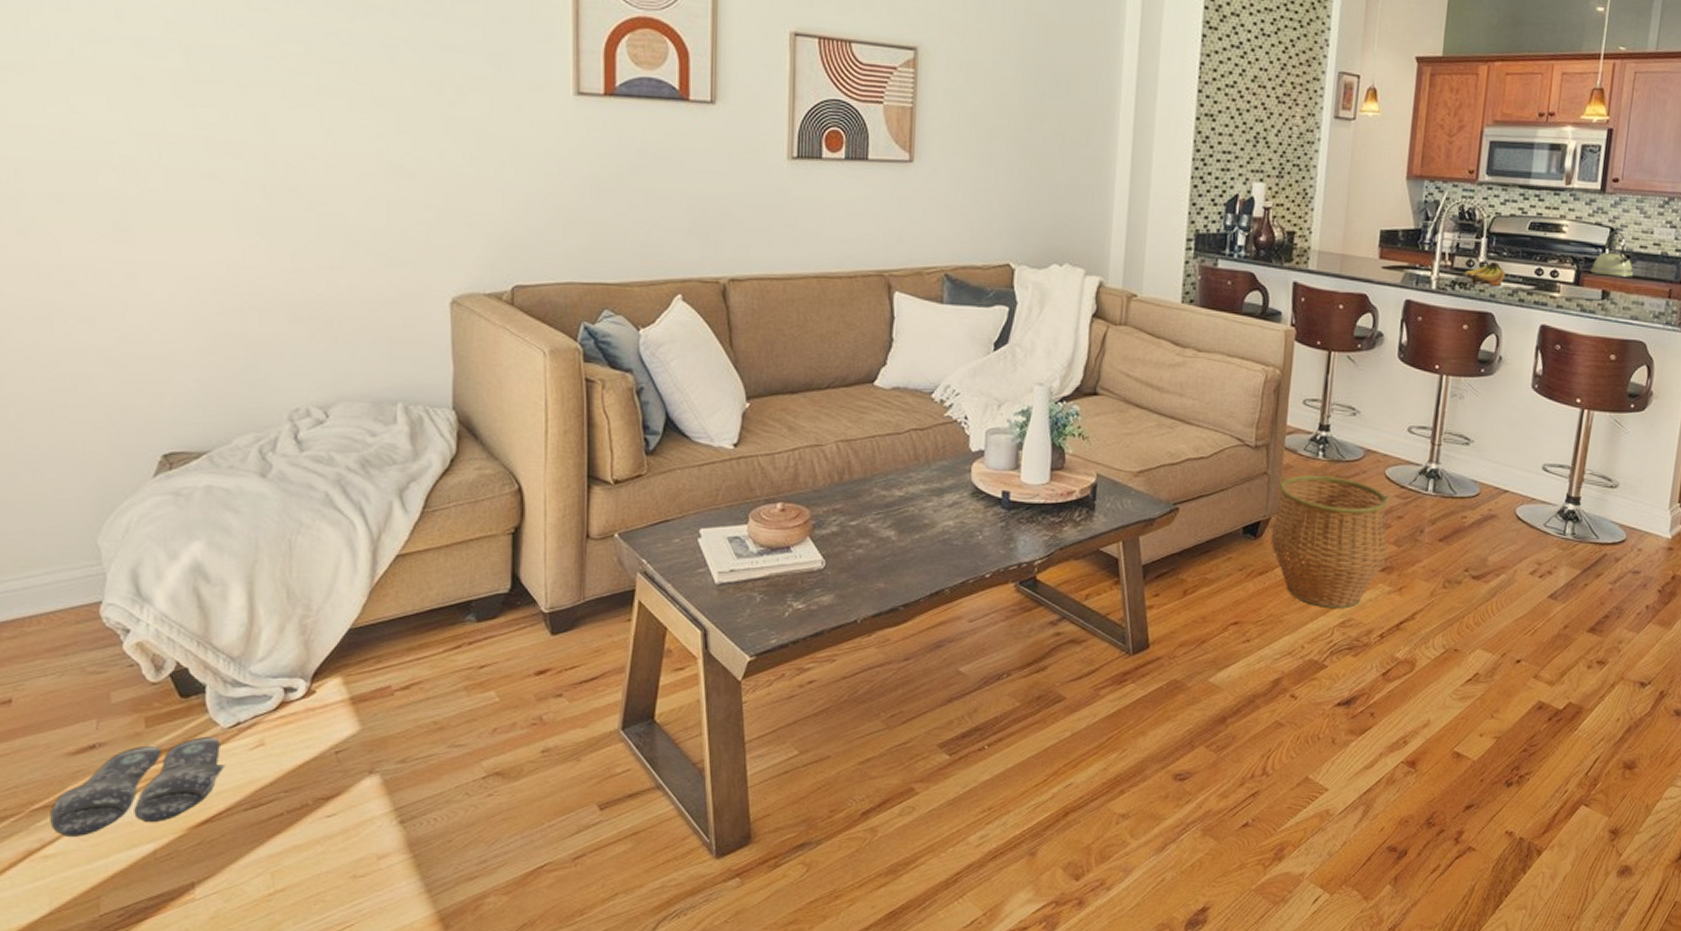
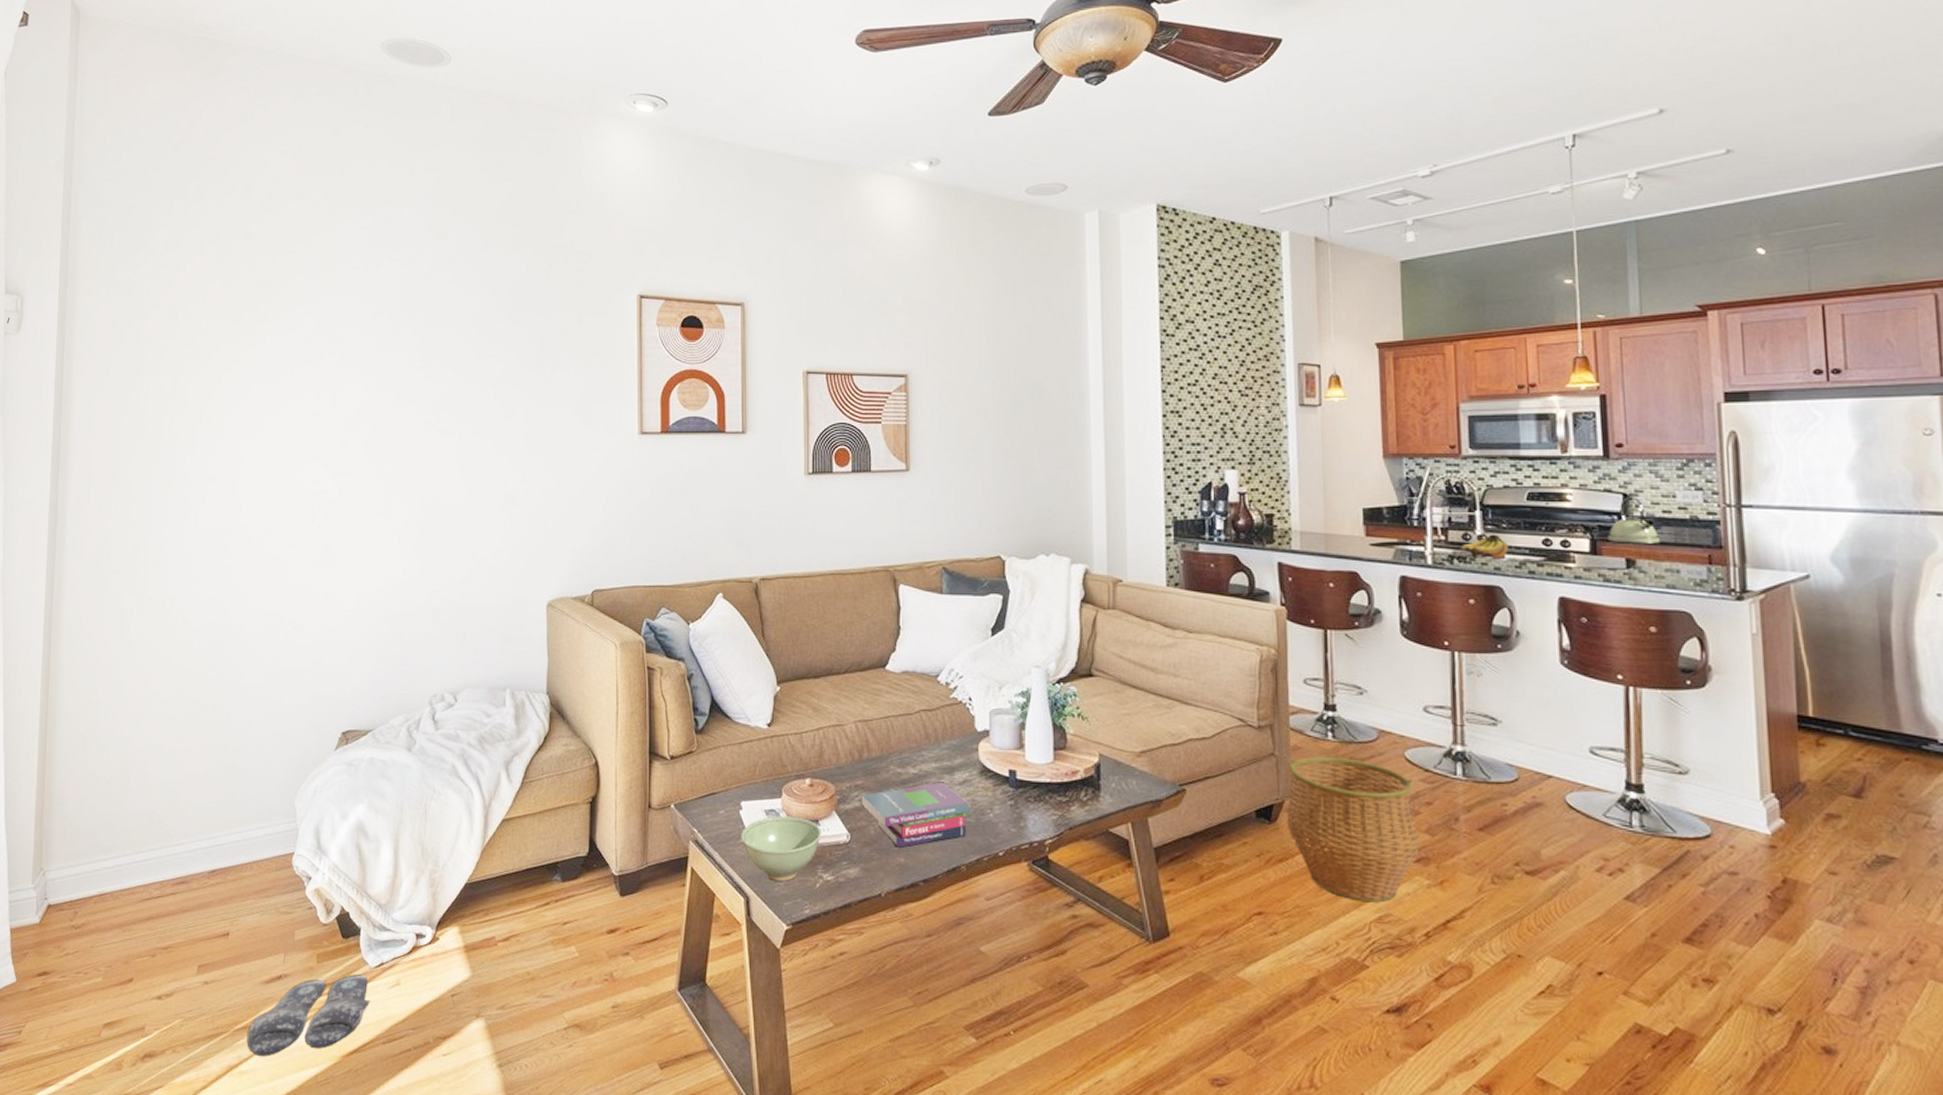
bowl: none [699,543,793,613] -> present [741,816,822,882]
books: none [839,504,958,573] -> present [861,781,969,848]

